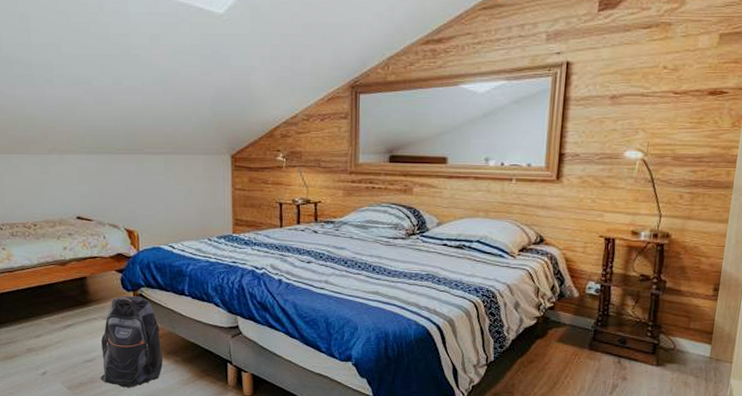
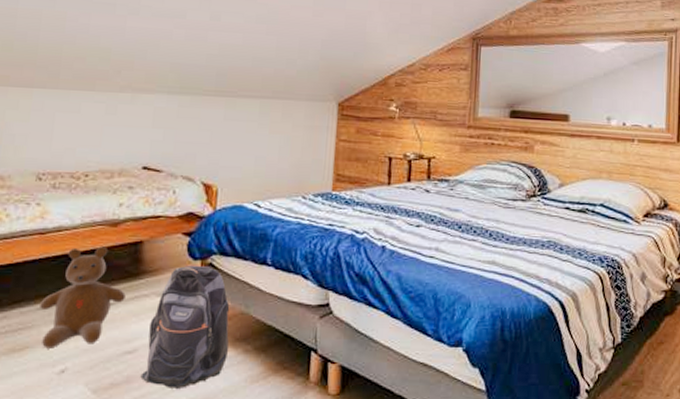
stuffed bear: none [19,281,80,357] -> present [40,246,126,349]

